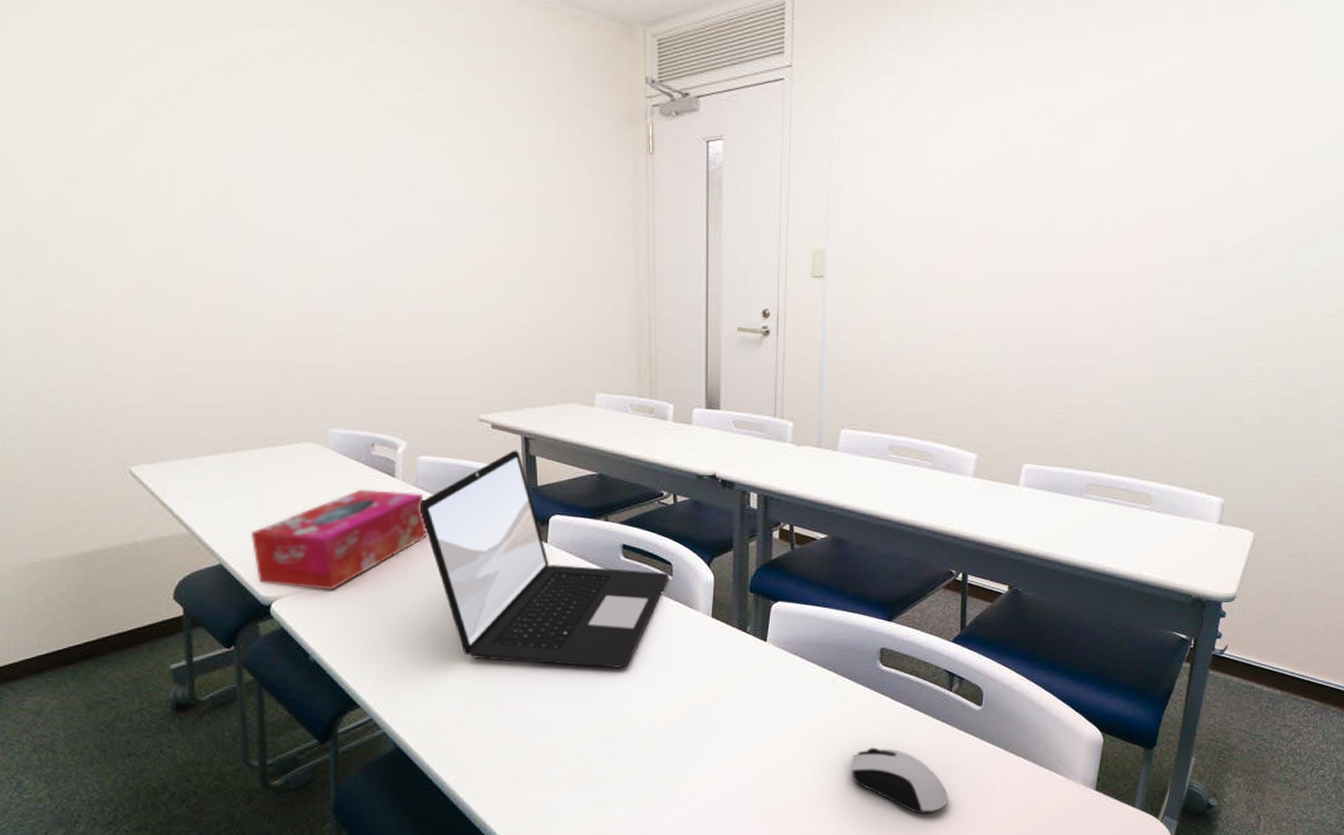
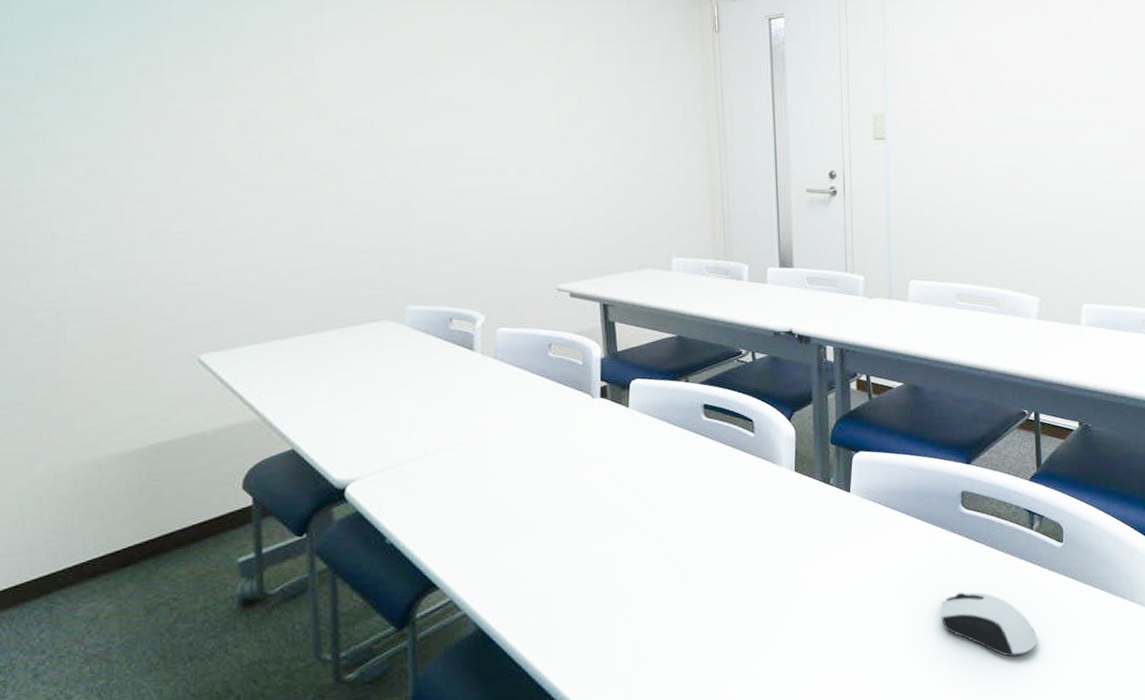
tissue box: present [250,489,427,590] -> none [324,364,507,470]
laptop: present [419,450,670,668] -> none [498,317,752,530]

